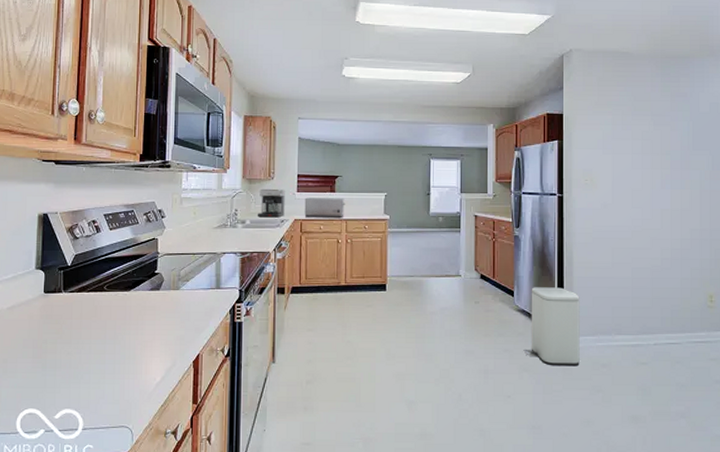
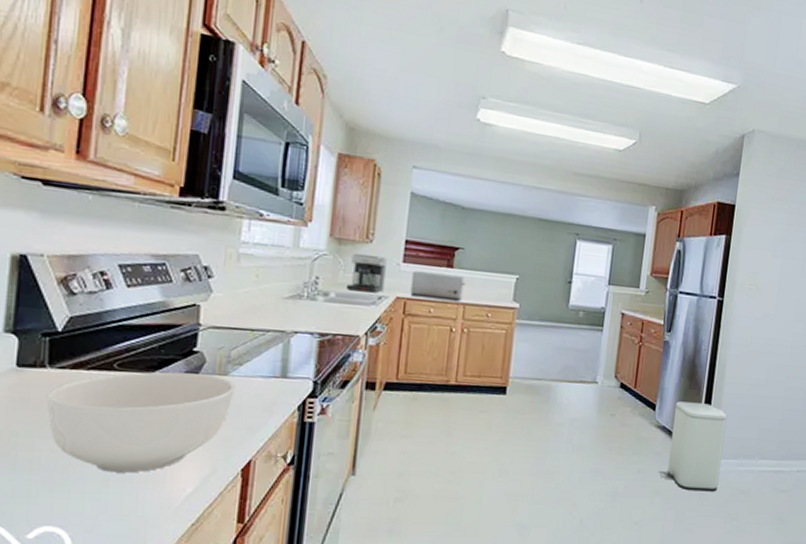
bowl: none [63,290,185,367] -> present [46,371,236,473]

